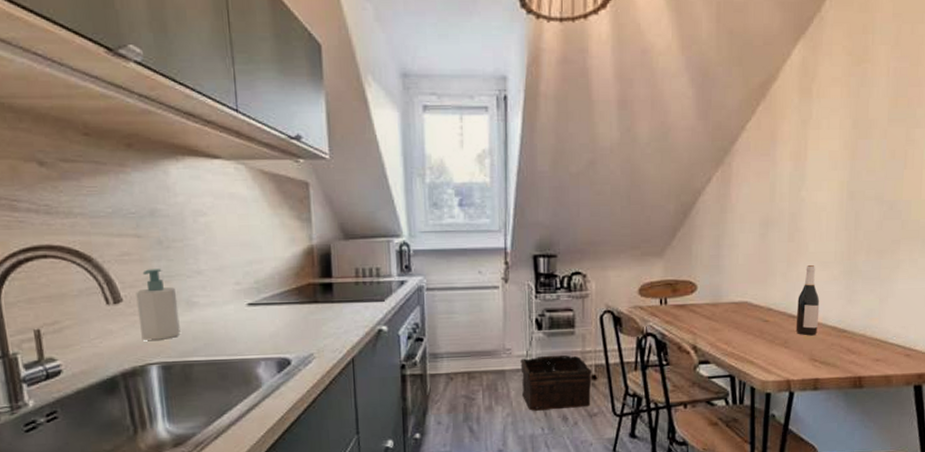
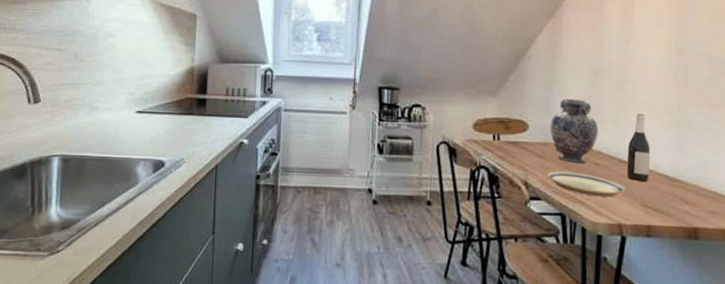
soap bottle: present [136,269,180,340] -> none [50,77,83,136]
basket: present [520,354,592,411] -> none [361,177,427,231]
plate: none [716,331,795,355] -> present [547,171,626,197]
decorative vase: none [719,254,768,322] -> present [550,98,598,163]

